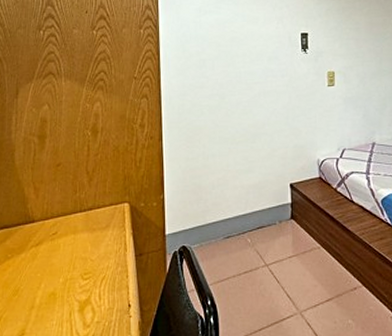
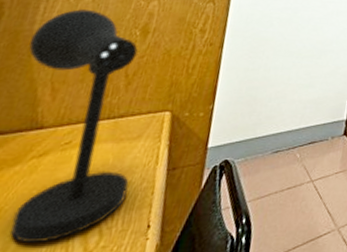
desk lamp: none [11,117,107,316] -> present [9,9,138,243]

